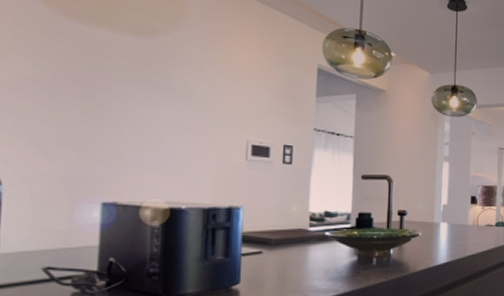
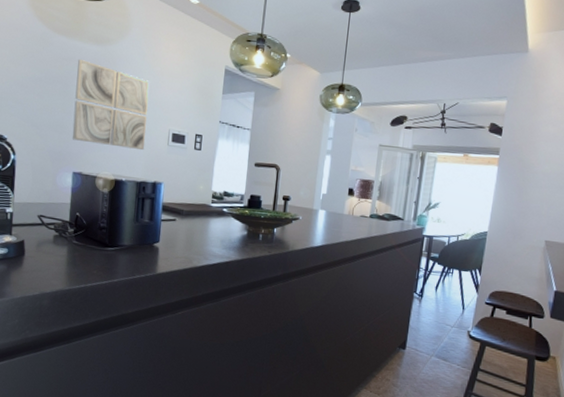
wall art: none [99,53,217,167] -> present [72,58,150,150]

